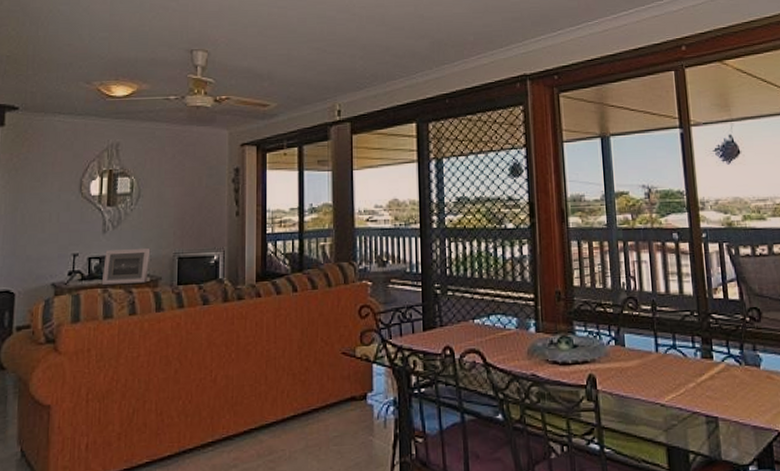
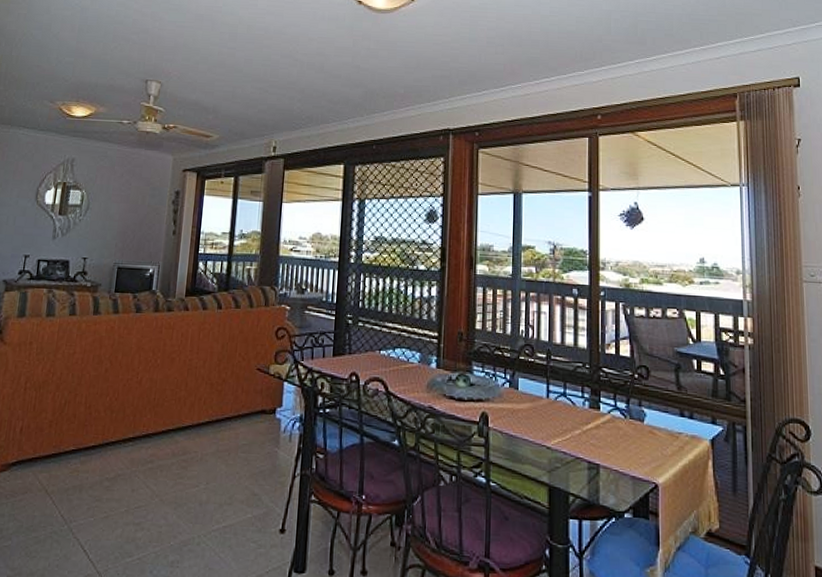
picture frame: present [101,248,151,286] -> none [47,255,94,287]

